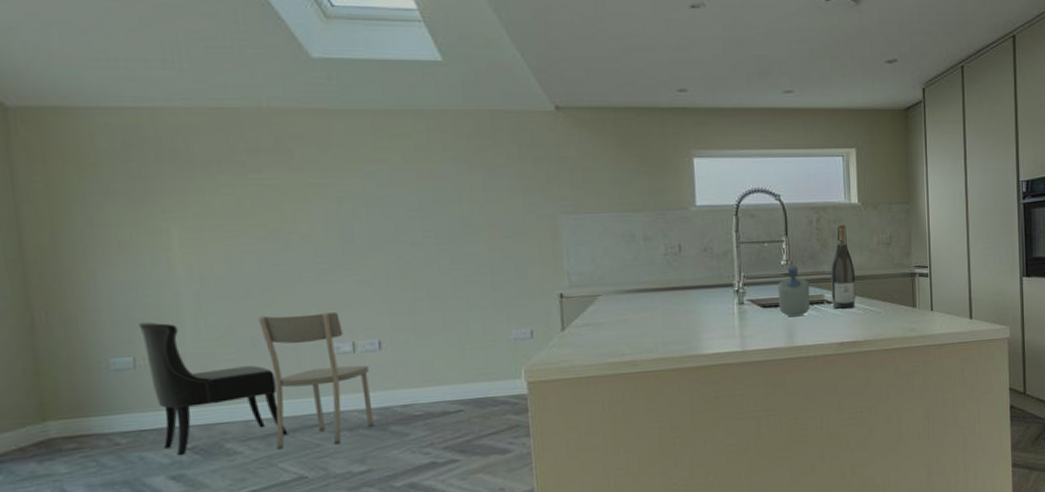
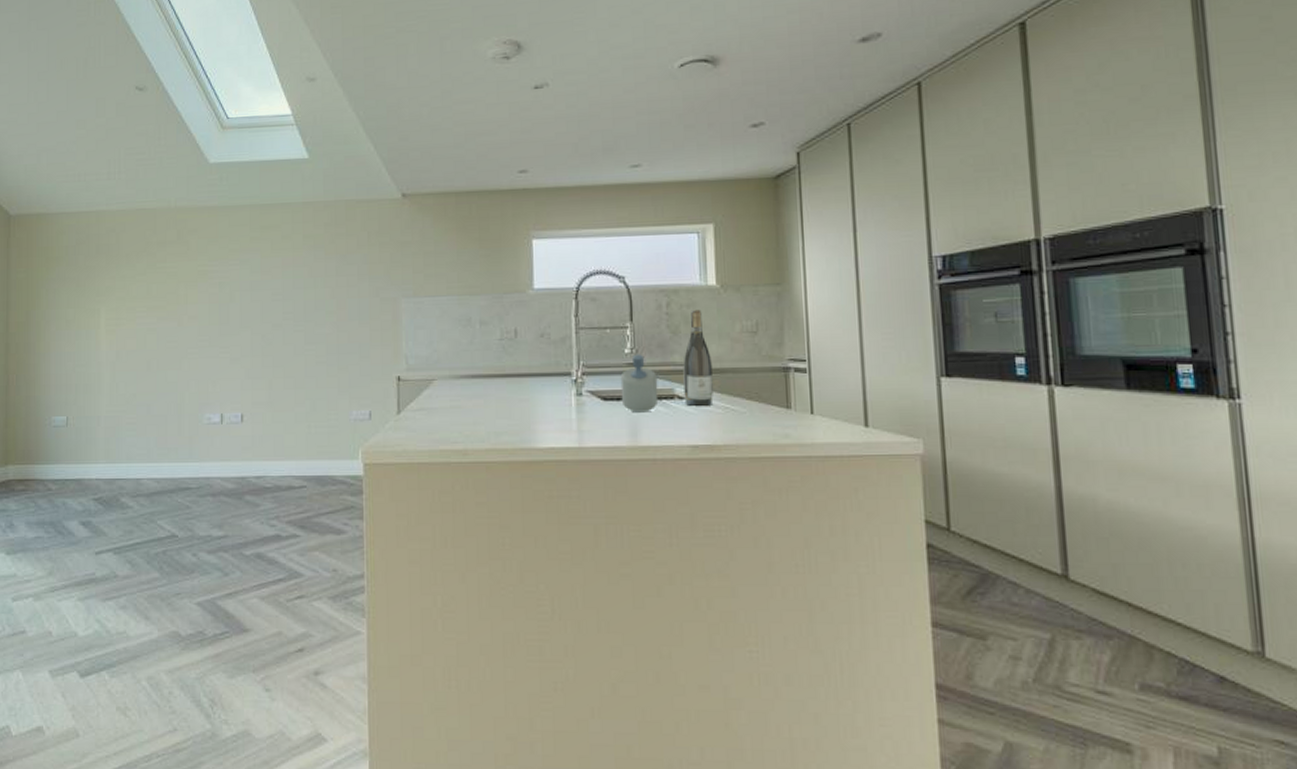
dining chair: present [138,322,288,456] -> none [73,388,166,505]
dining chair: present [258,312,374,449] -> none [153,386,232,509]

